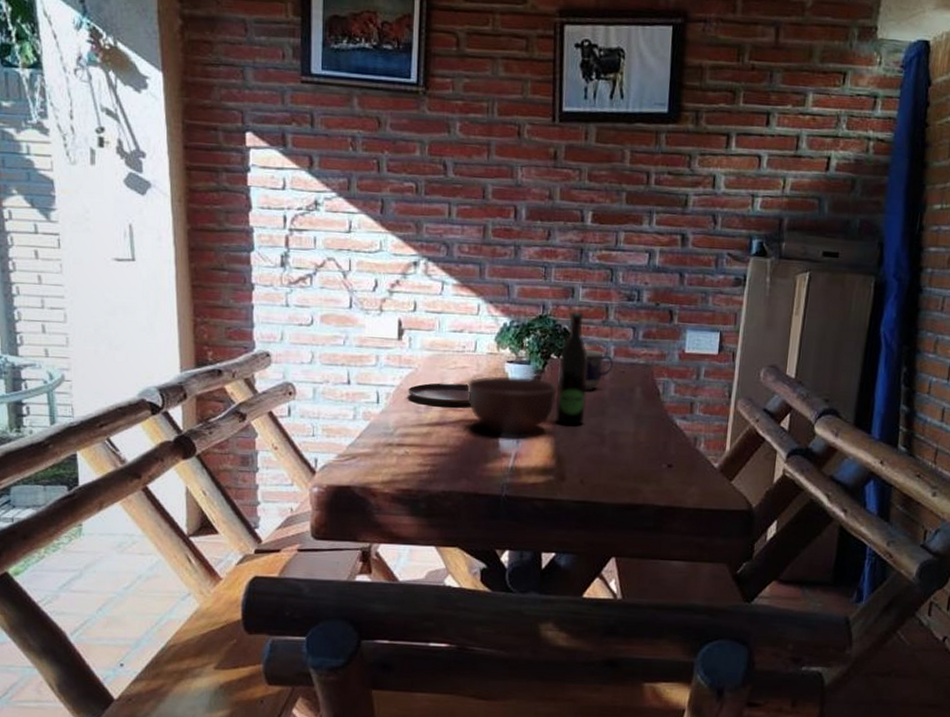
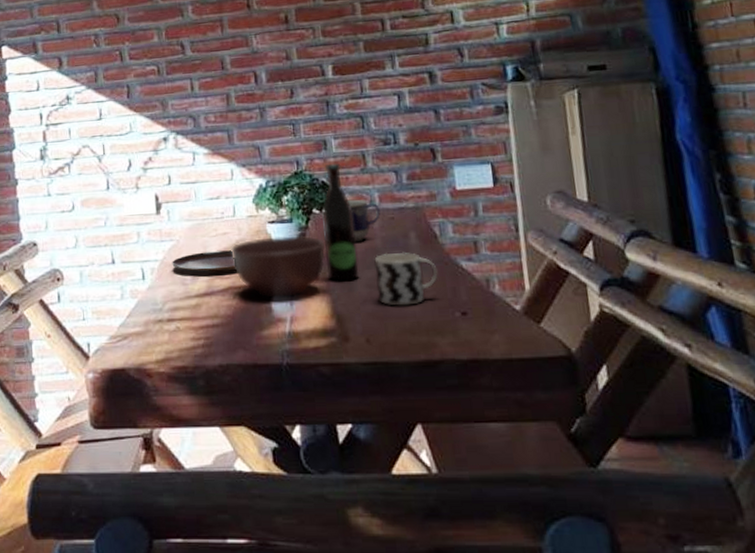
cup: none [597,403,655,454] -> present [374,252,438,306]

